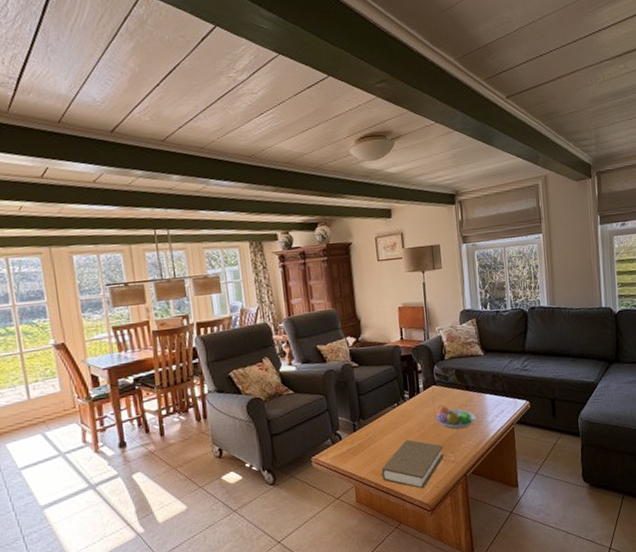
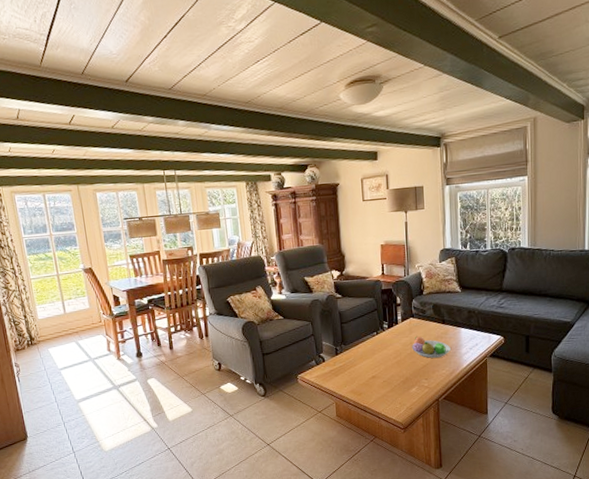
book: present [381,439,445,489] -> none [359,365,419,409]

